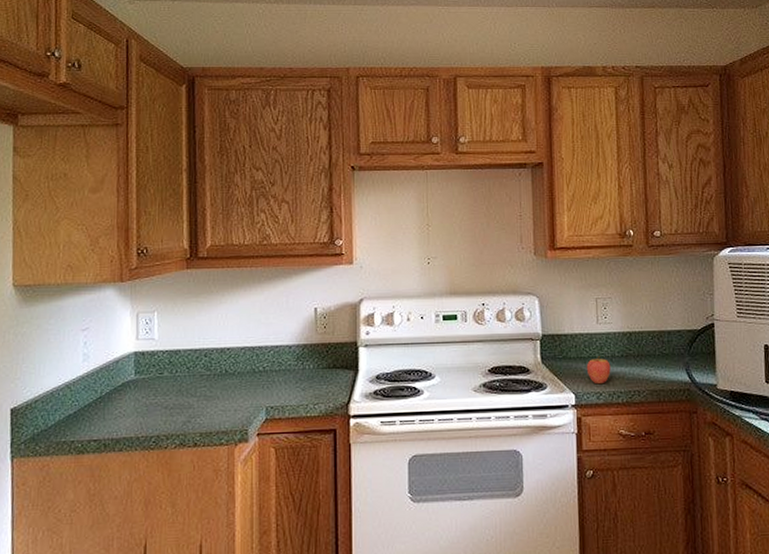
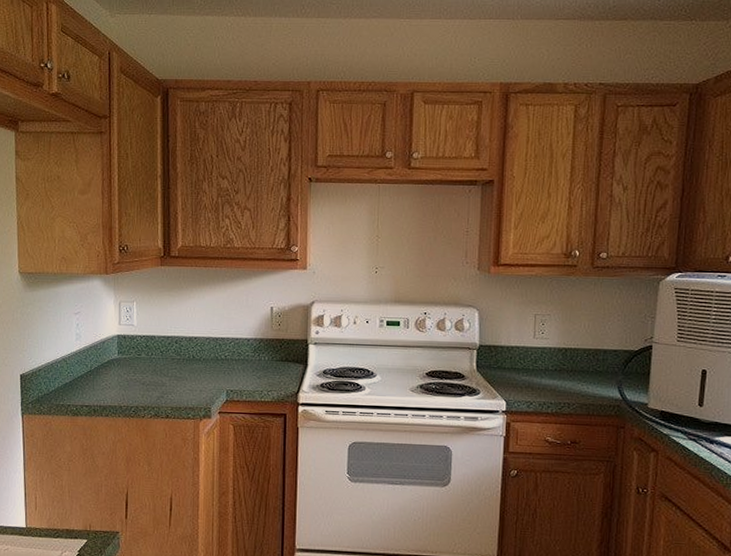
fruit: present [586,356,611,385] -> none [519,368,544,395]

